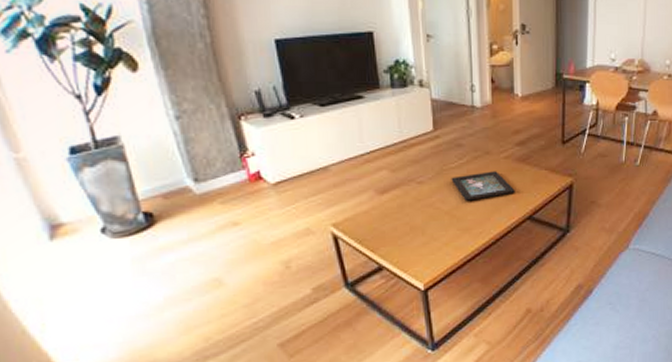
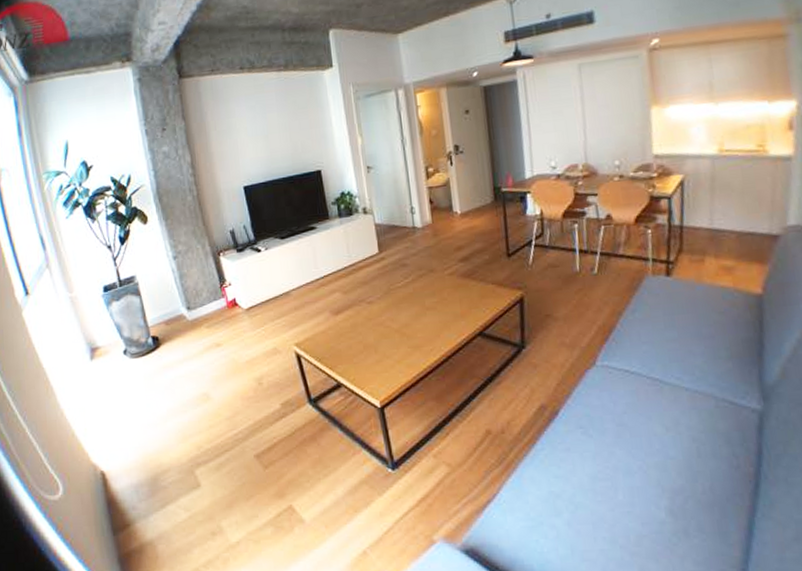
decorative tray: present [451,171,515,201] -> none [398,288,463,319]

